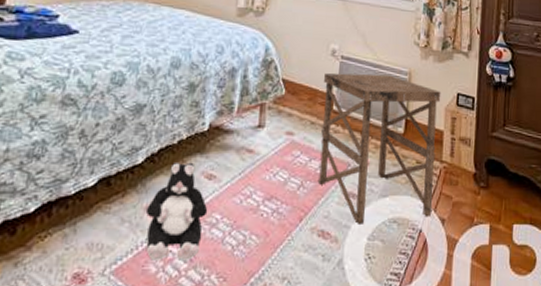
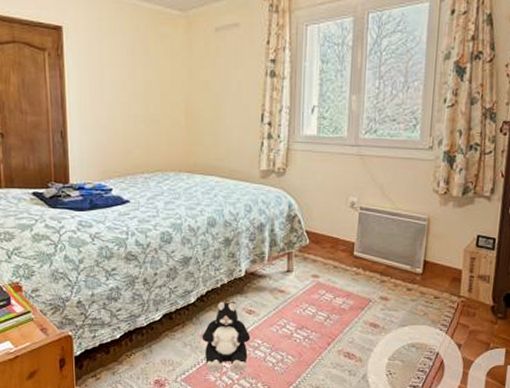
side table: present [317,73,441,226] -> none [342,222,461,349]

